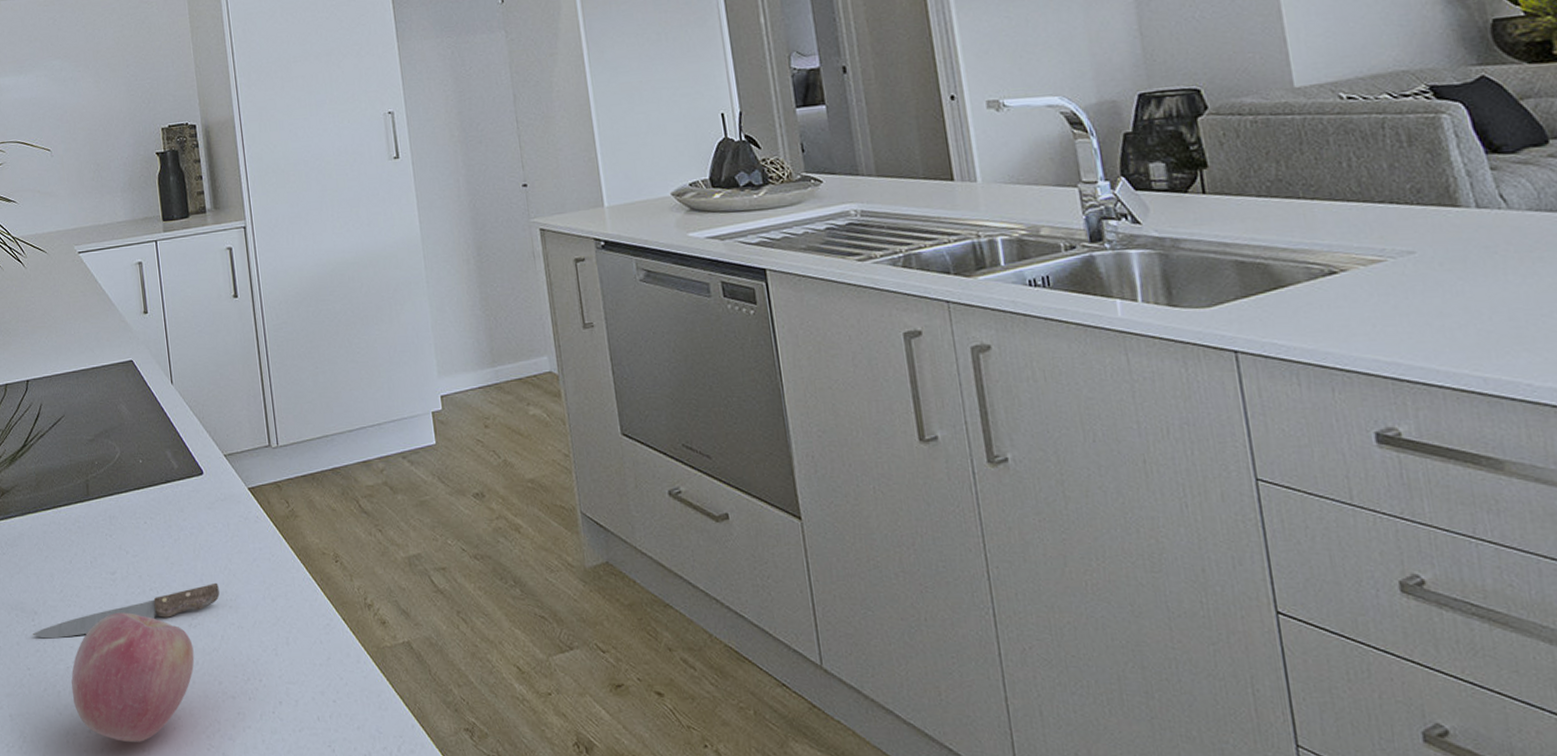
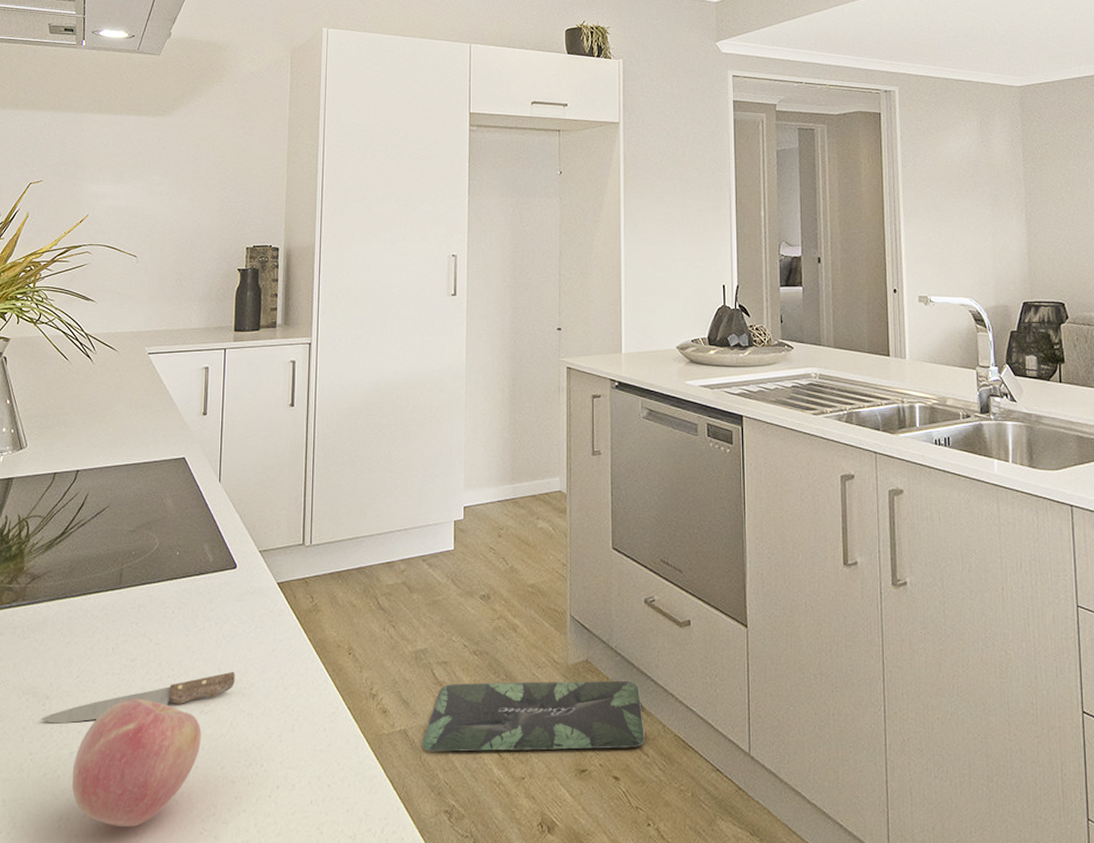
doormat: none [428,585,689,665] -> present [421,681,645,752]

